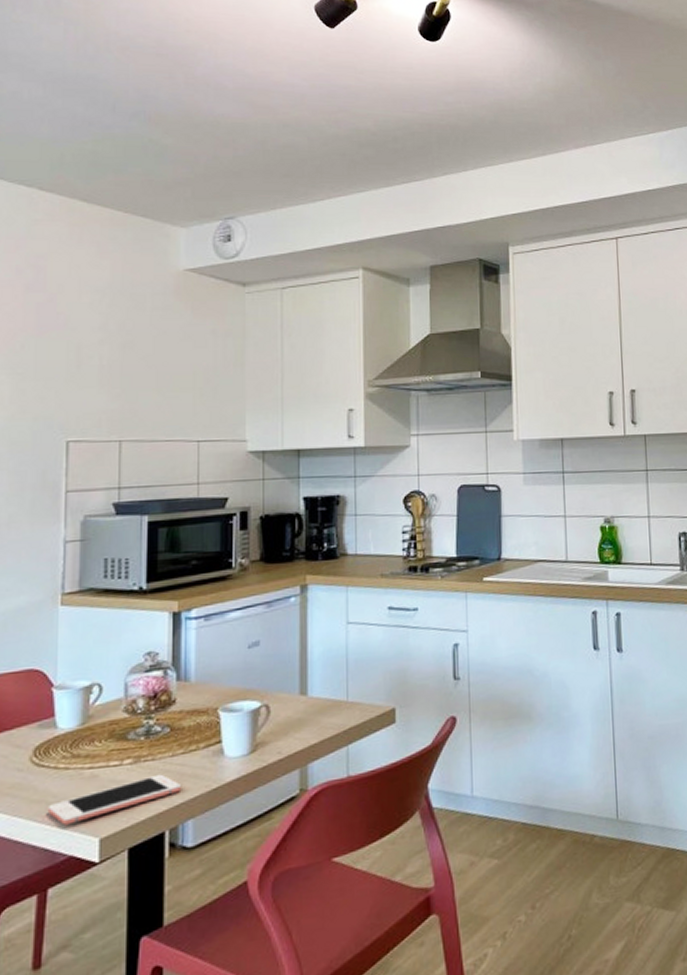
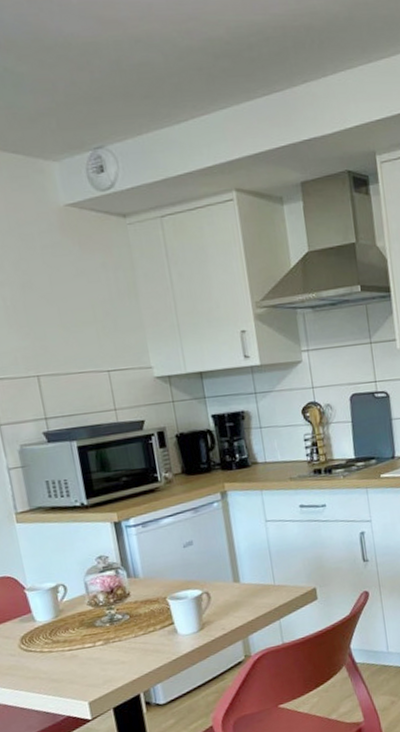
cell phone: present [48,774,182,826] -> none [42,651,148,694]

